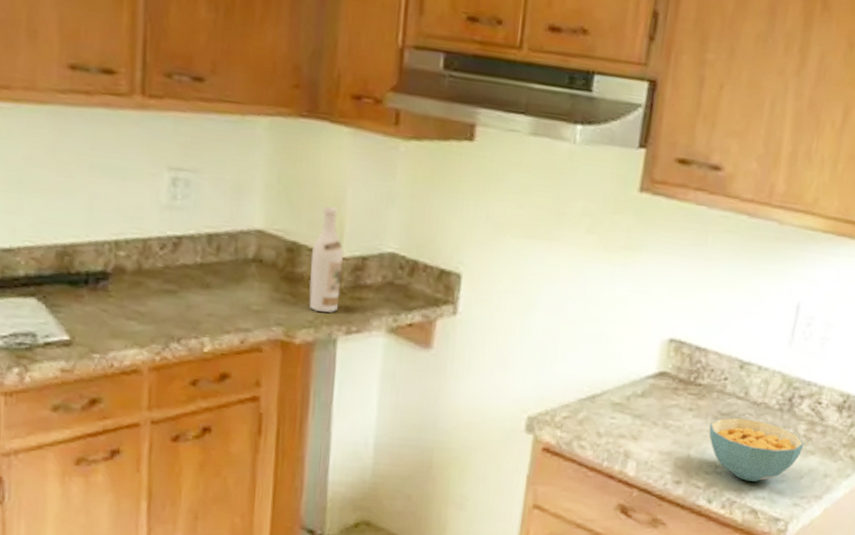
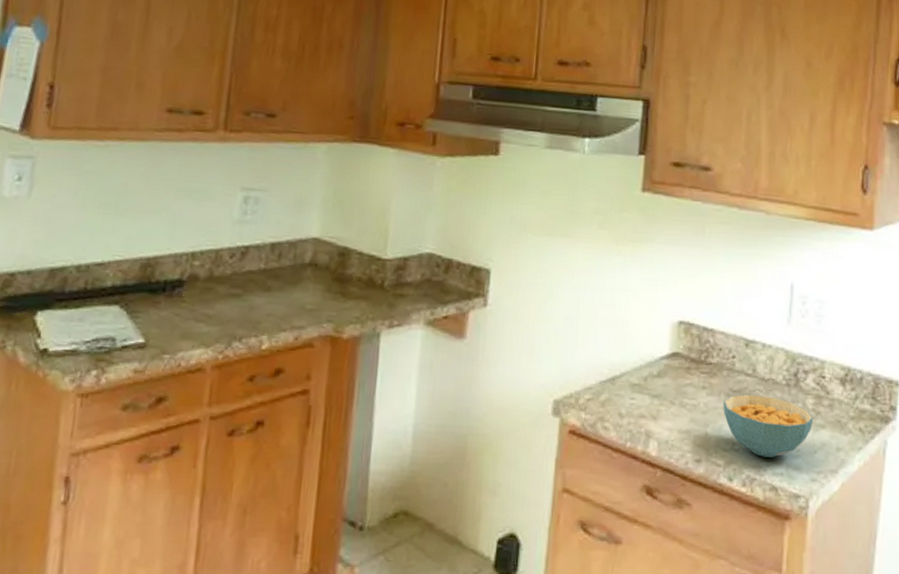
wine bottle: present [309,206,344,313] -> none [356,215,388,309]

